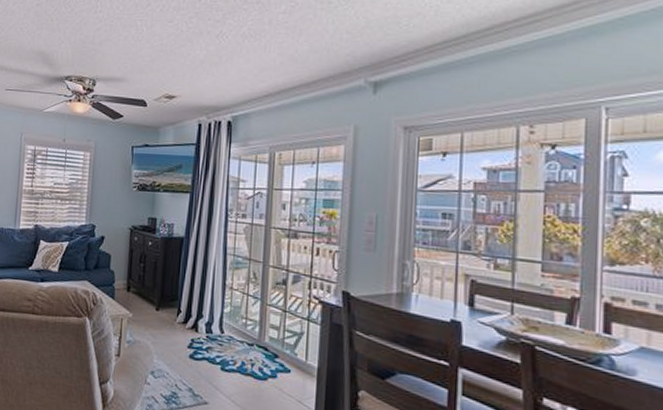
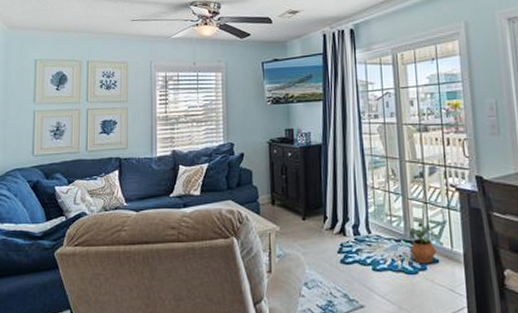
potted plant: none [261,329,294,373] -> present [407,221,439,264]

